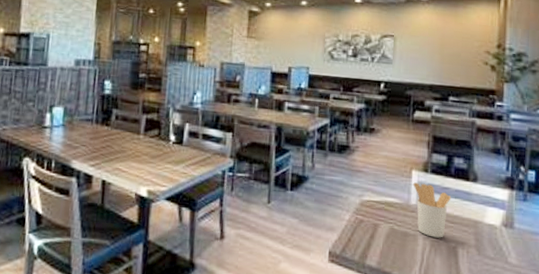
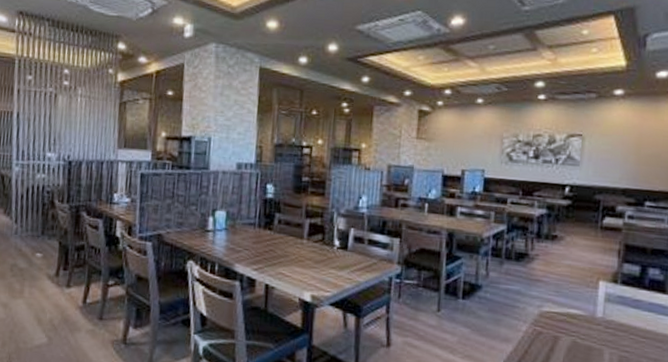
utensil holder: present [413,182,452,238] -> none [600,294,644,354]

